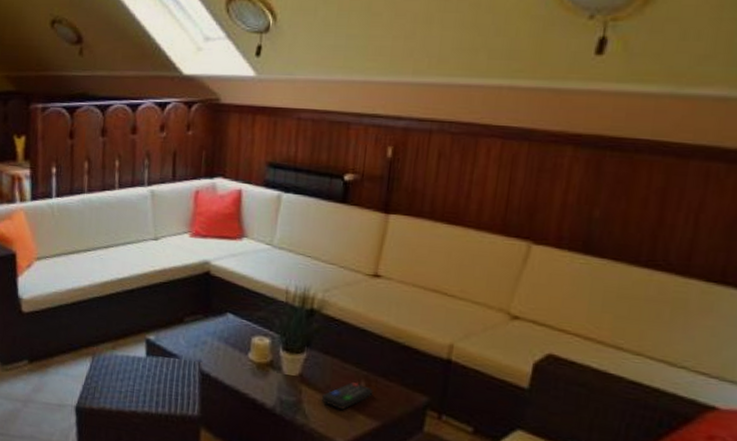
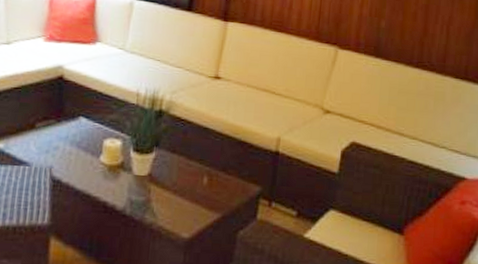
remote control: present [322,382,374,410] -> none [169,177,215,205]

